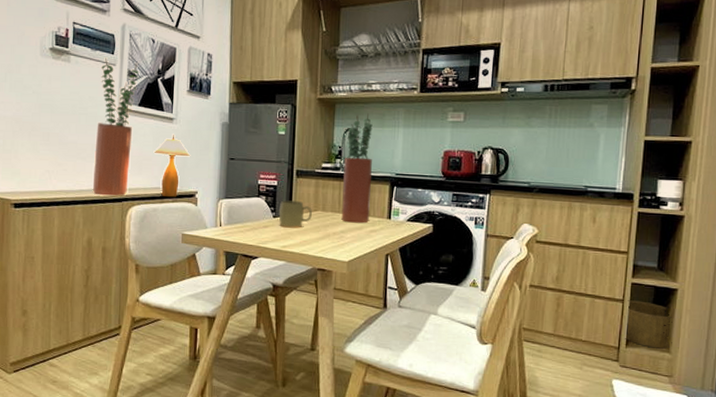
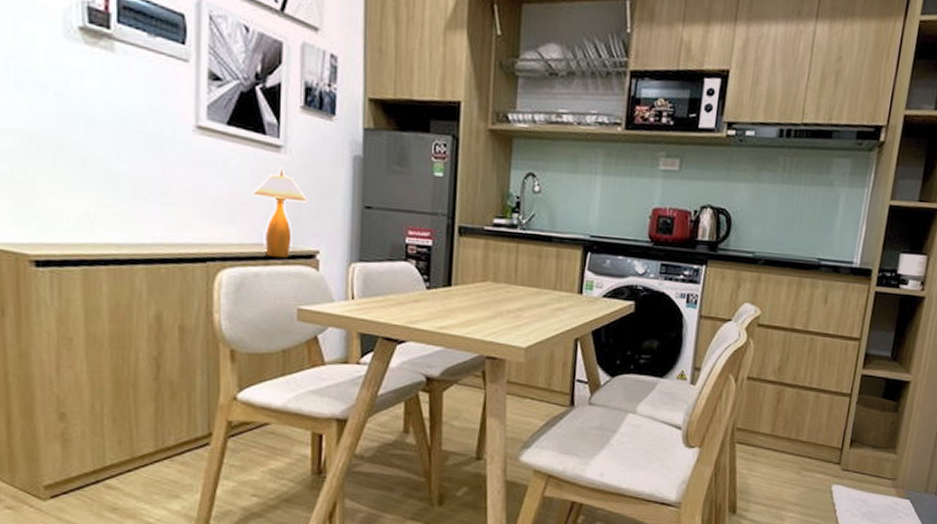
vase: present [92,57,139,196] -> none [159,48,226,255]
mug: present [278,200,312,228] -> none [434,266,480,304]
vase: present [341,113,373,224] -> none [518,153,562,299]

